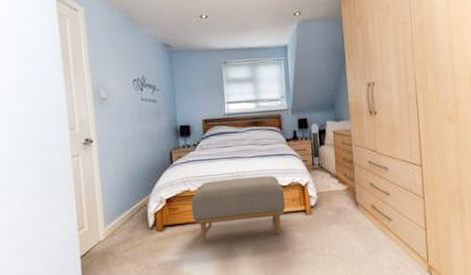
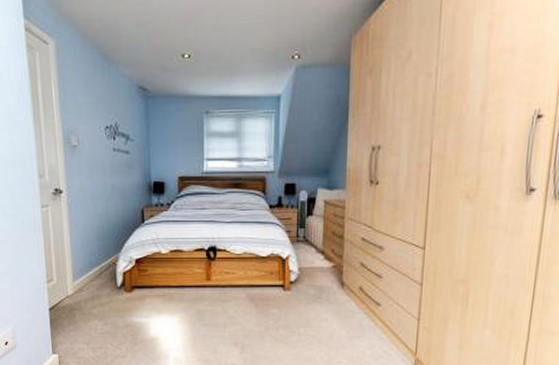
ottoman: present [191,175,286,243] -> none [162,244,262,308]

